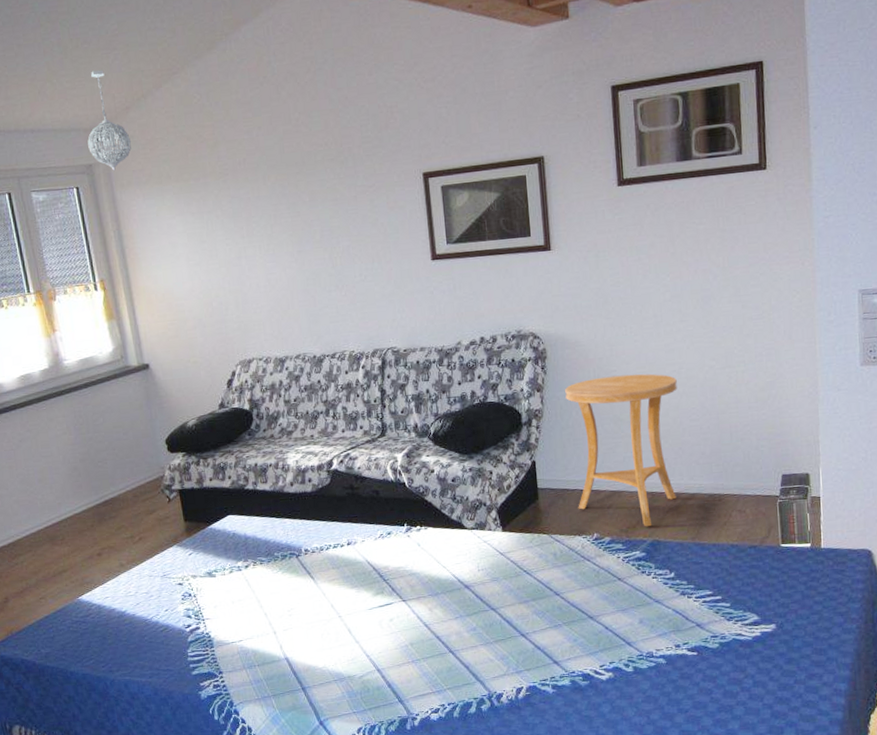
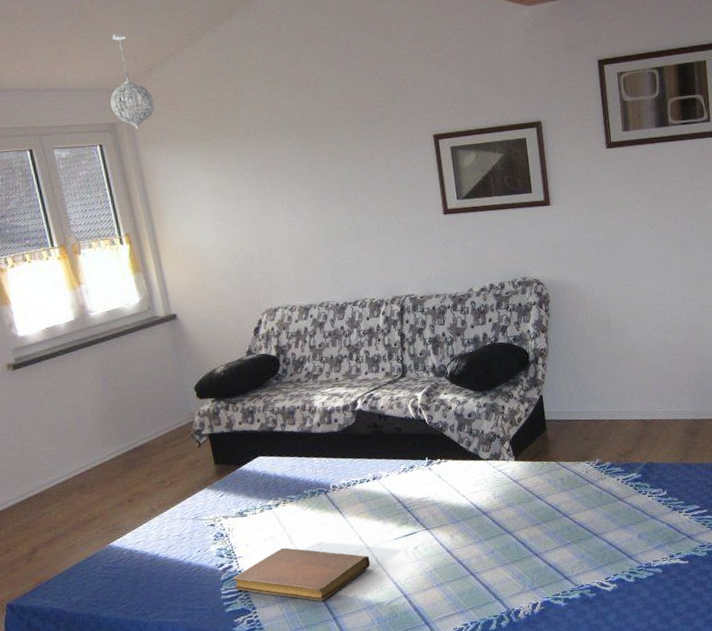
notebook: none [200,611,342,671] -> present [233,547,371,602]
side table: present [565,373,677,527] -> none [567,314,666,451]

